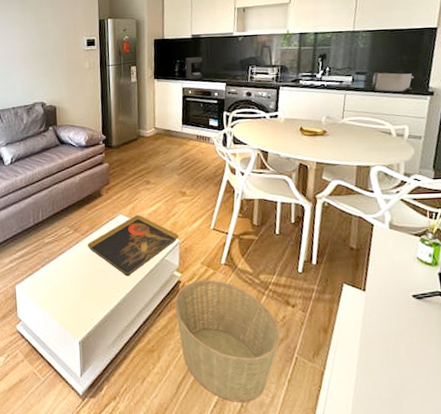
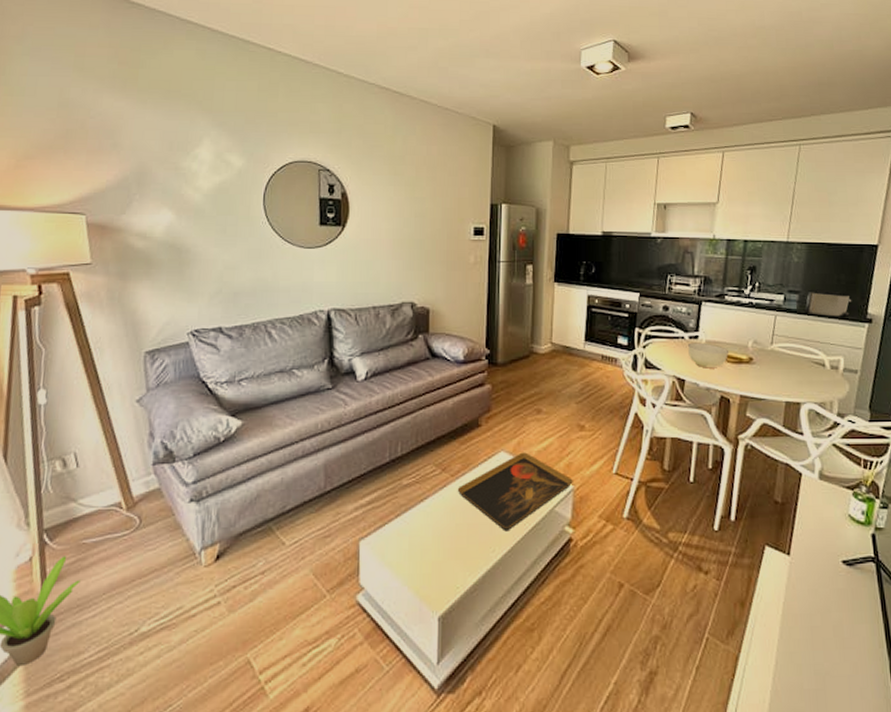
basket: present [174,280,280,402] -> none [563,539,689,697]
coffee maker: present [185,57,203,80] -> none [592,259,614,287]
bowl: none [269,120,306,142] -> present [687,342,730,368]

